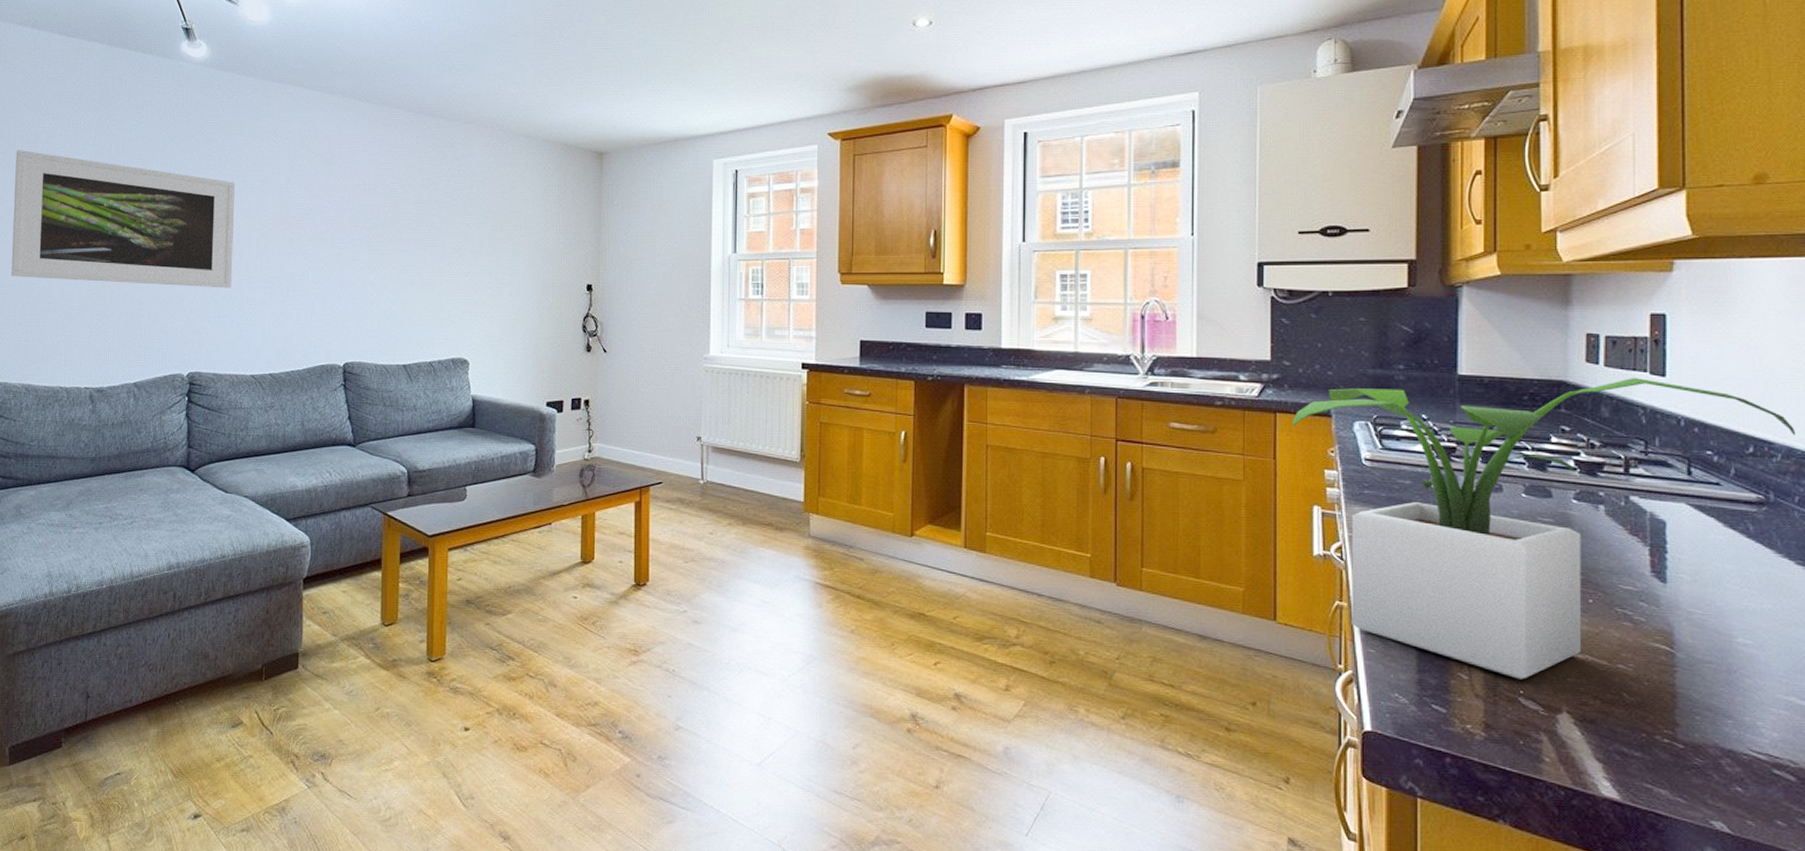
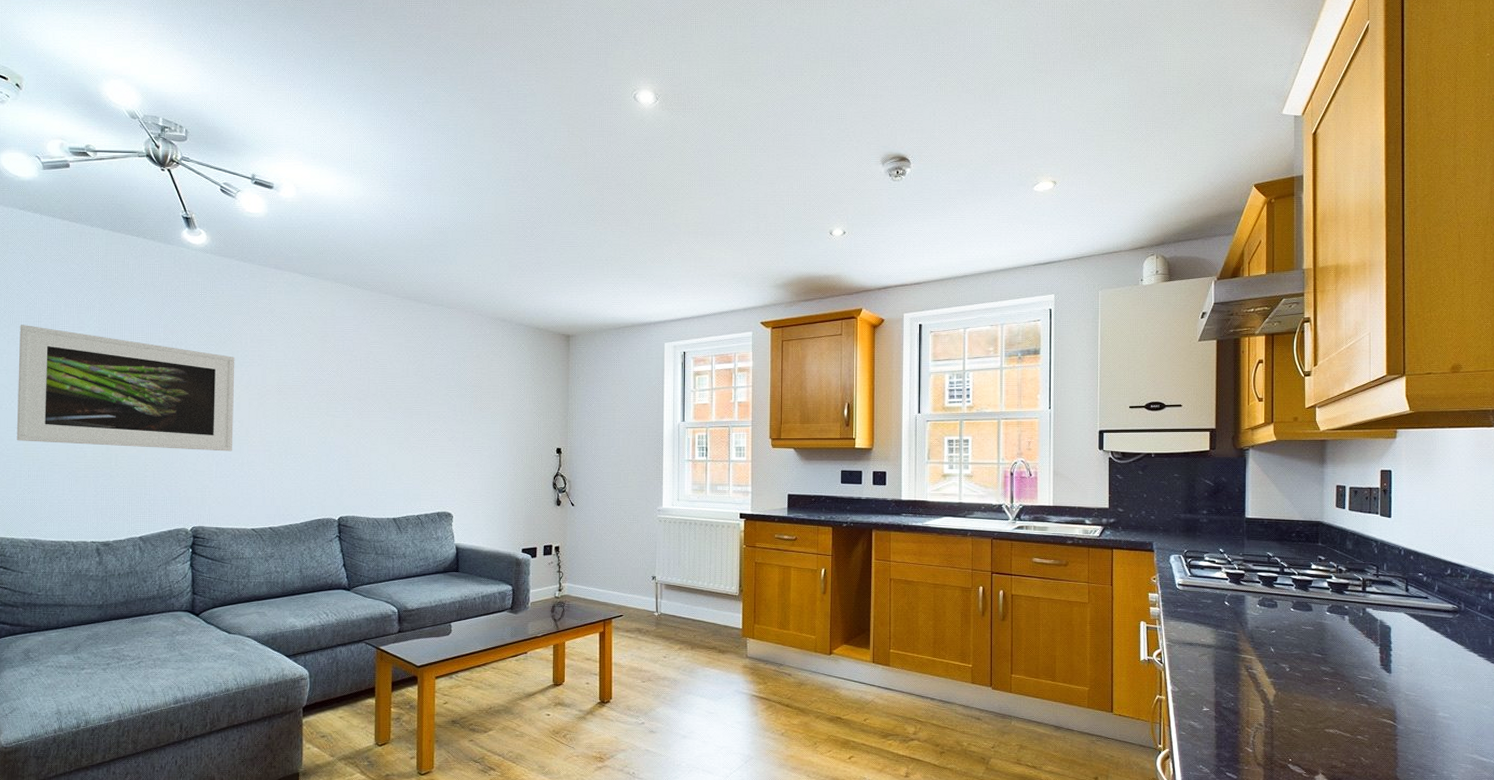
potted plant: present [1293,377,1796,680] -> none [1125,518,1479,750]

